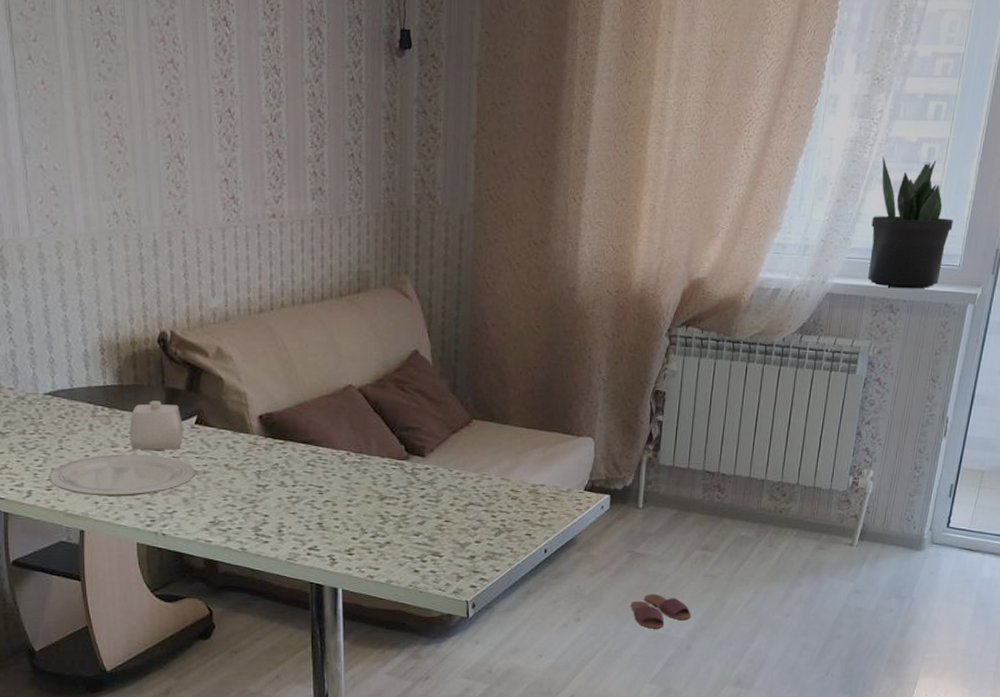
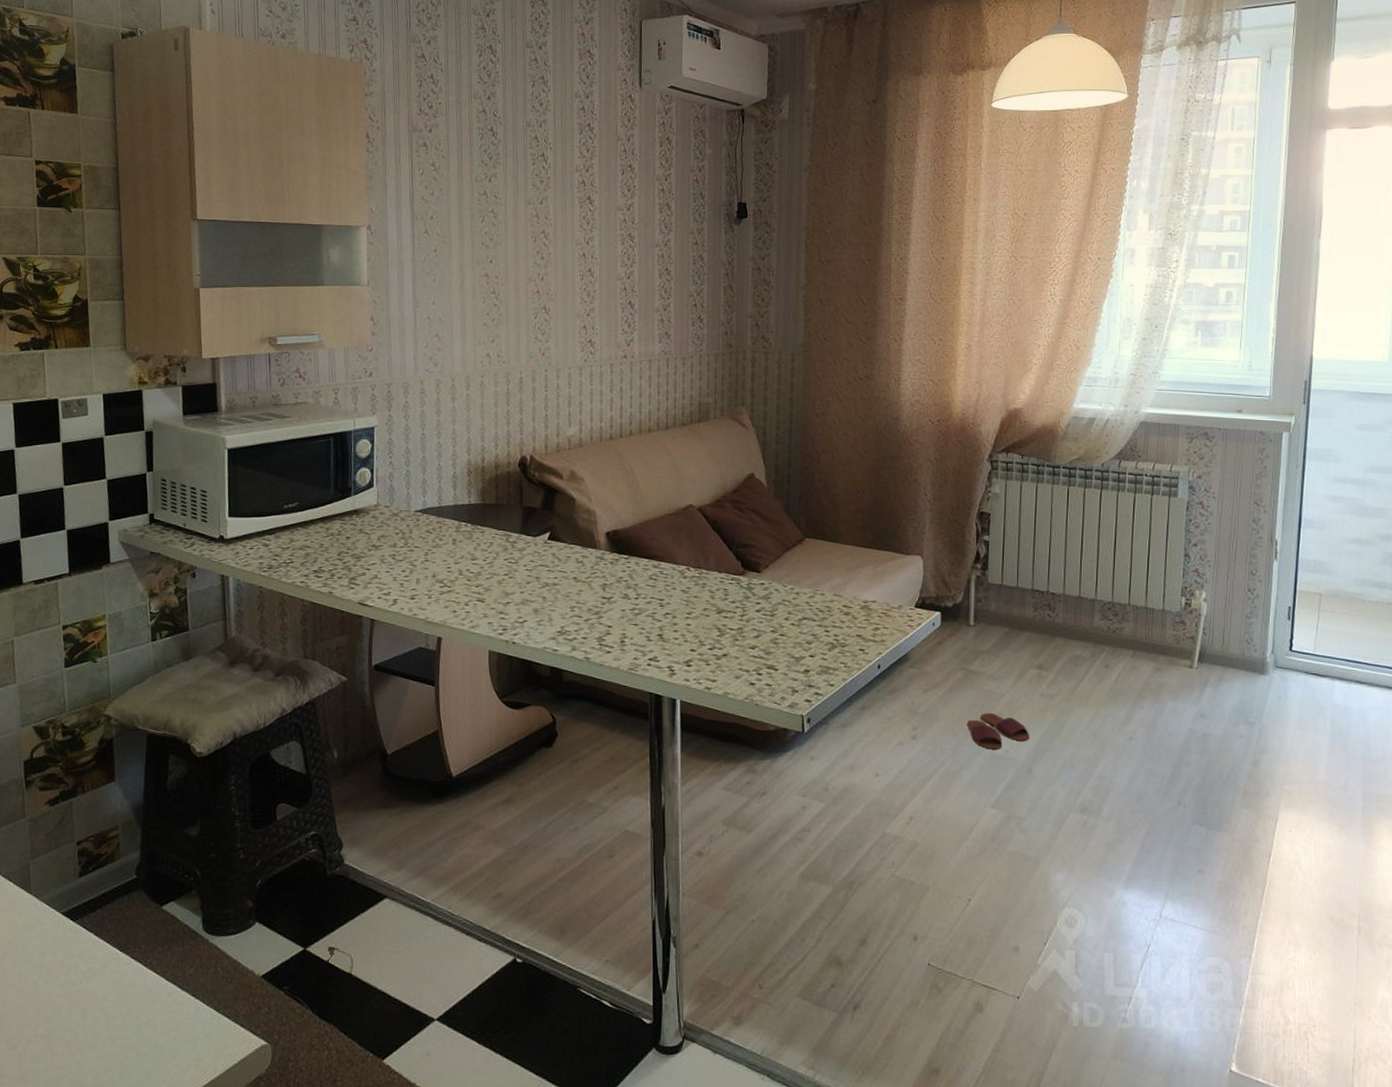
plate: present [48,453,195,497] -> none [413,566,546,606]
sugar bowl: present [130,401,183,450] -> none [488,518,537,563]
planter: present [867,156,953,289] -> none [1178,299,1259,418]

